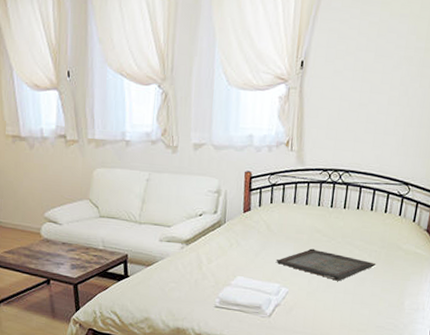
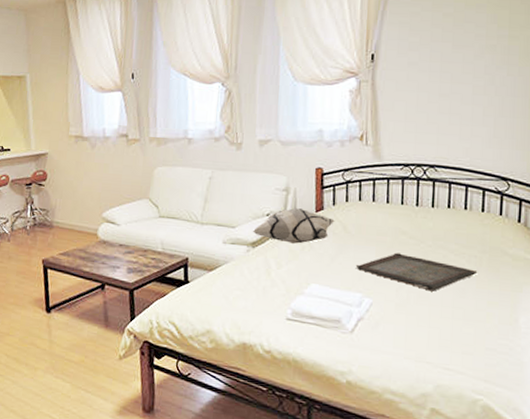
decorative pillow: none [186,208,260,241] -> present [252,207,335,244]

